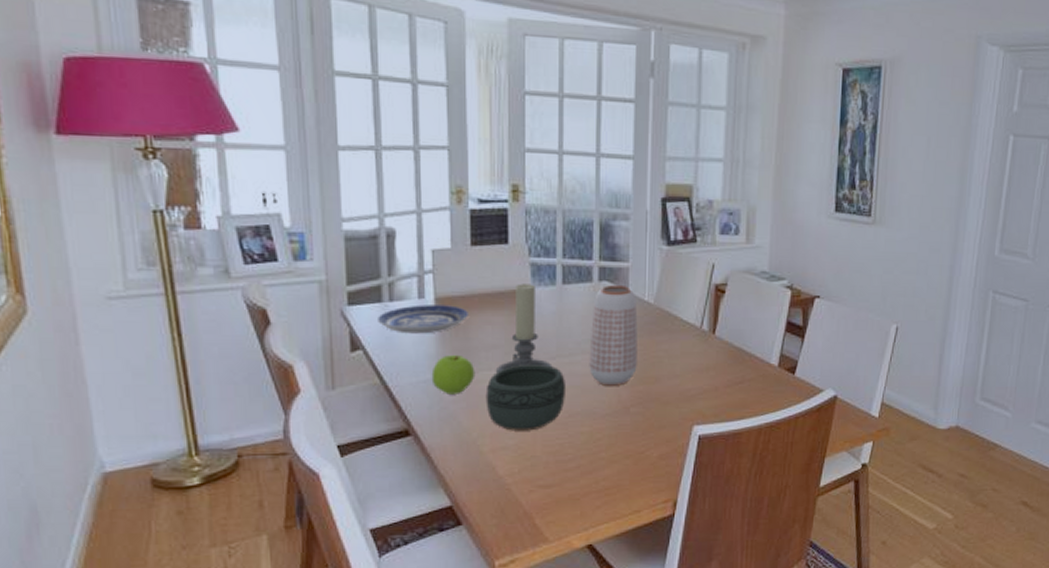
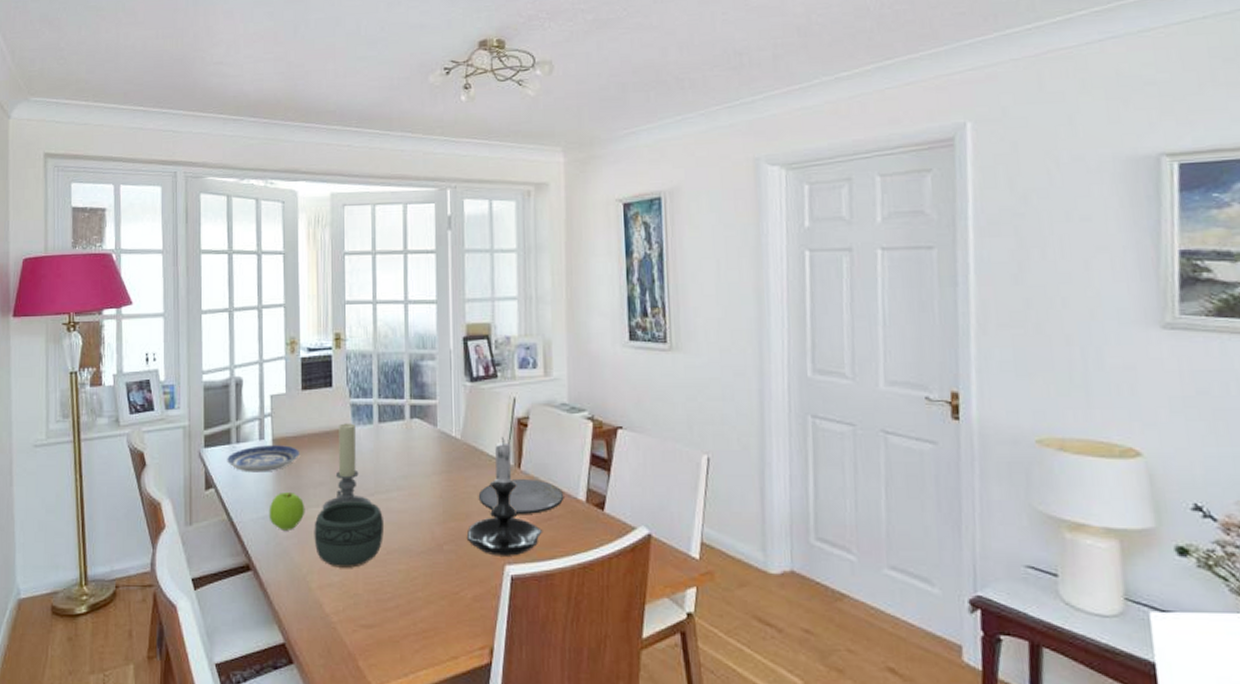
vase: present [589,285,638,386] -> none [404,422,448,522]
candle holder: none [655,302,734,417] -> present [466,436,543,556]
plate: none [669,344,757,378] -> present [478,479,564,514]

